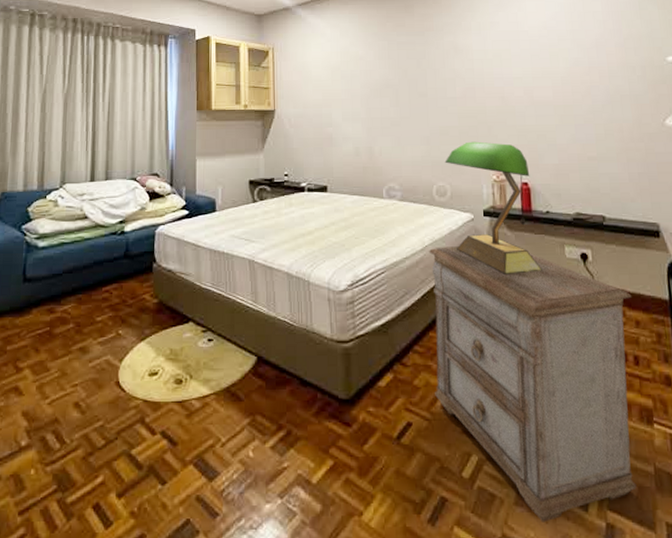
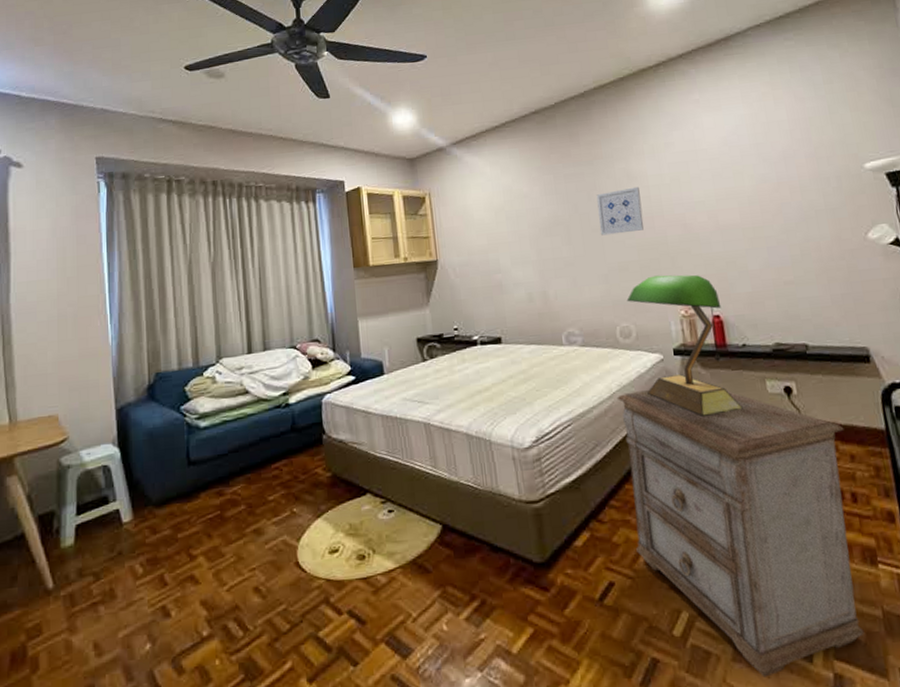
wall art: none [425,59,466,101] -> present [596,186,644,236]

